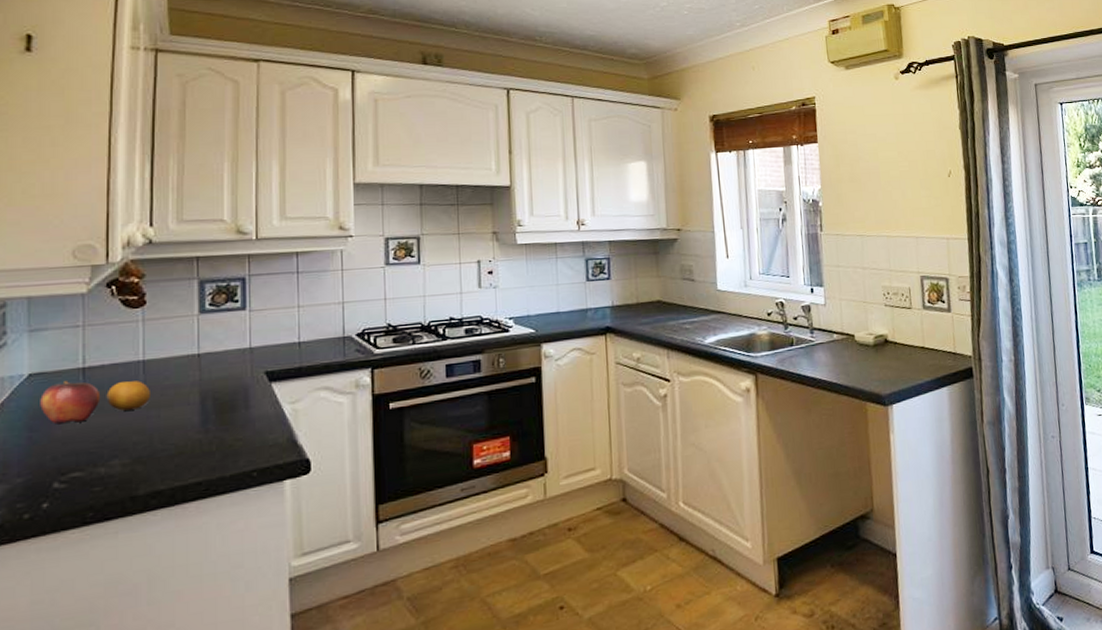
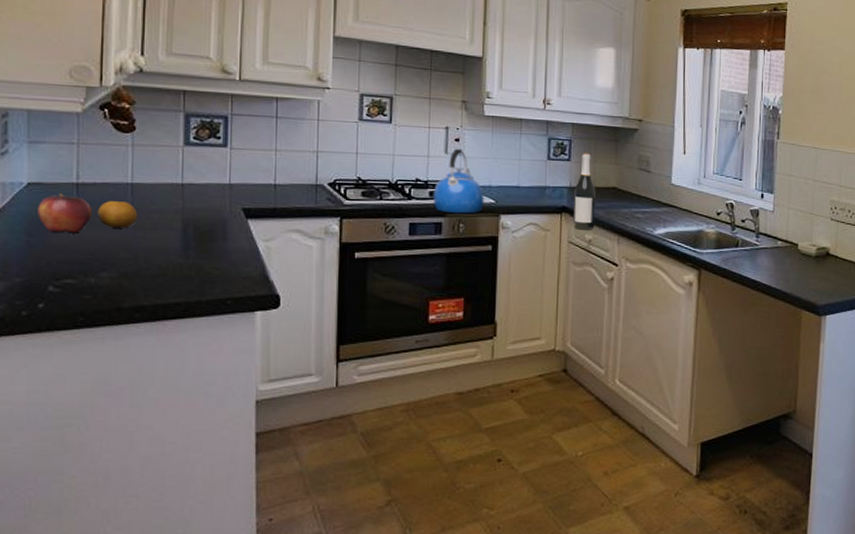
kettle: none [468,280,524,349] -> present [432,148,484,214]
wine bottle: none [617,269,642,350] -> present [573,153,596,231]

